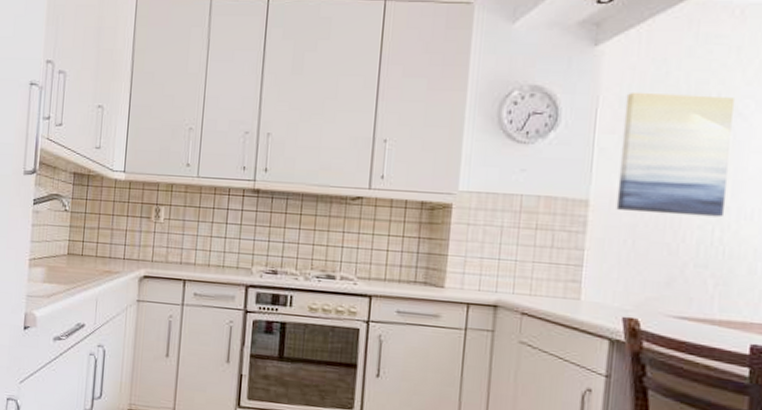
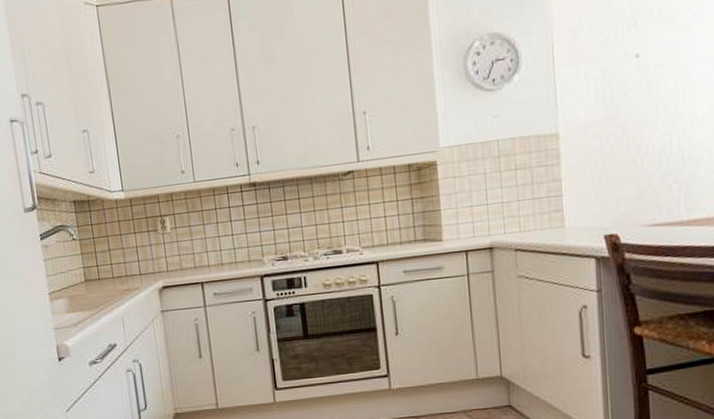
wall art: present [616,91,736,218] -> none [577,12,679,137]

